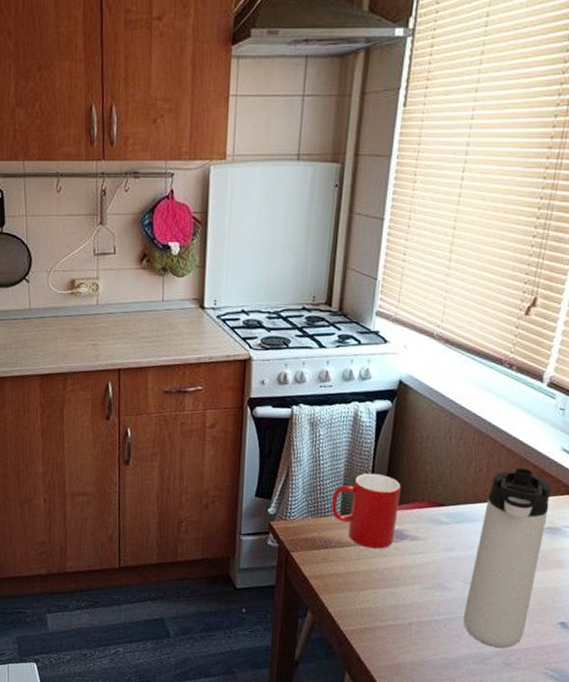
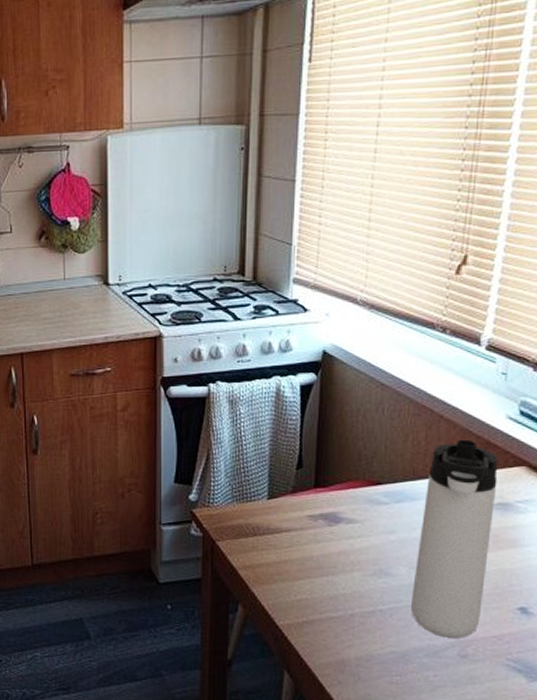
cup: present [331,473,401,549] -> none [257,452,332,534]

